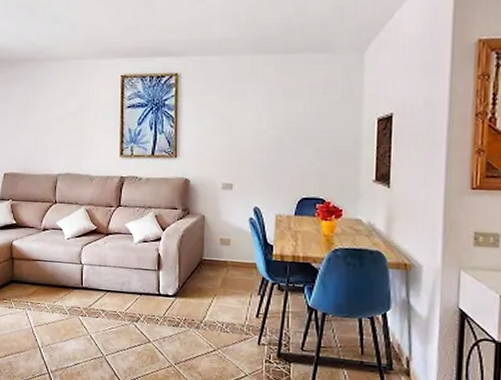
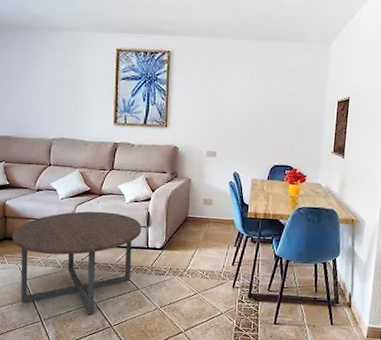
coffee table: none [19,252,152,370] -> present [12,211,142,315]

